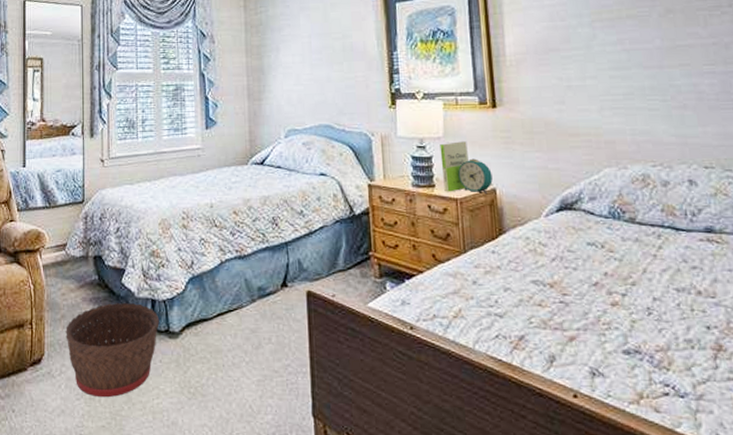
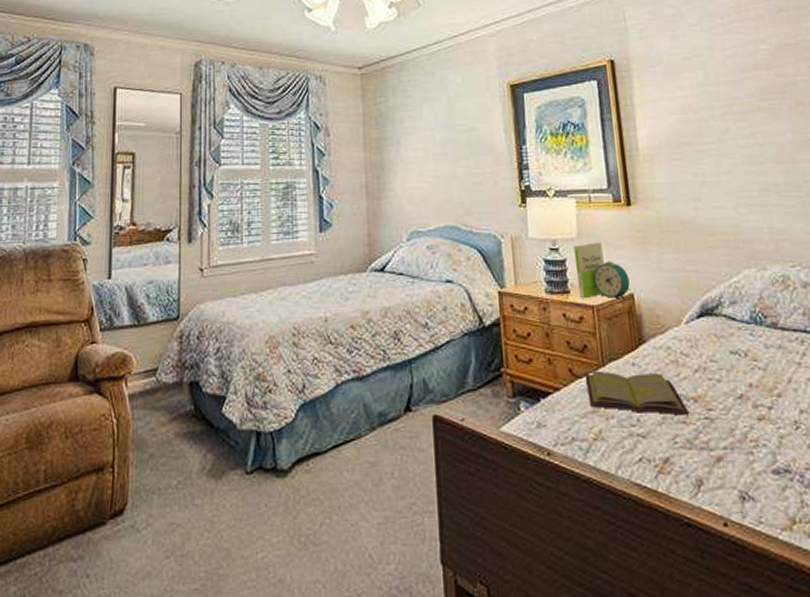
basket: present [65,302,159,398] -> none [154,436,265,554]
diary: none [447,256,546,299] -> present [584,370,690,416]

